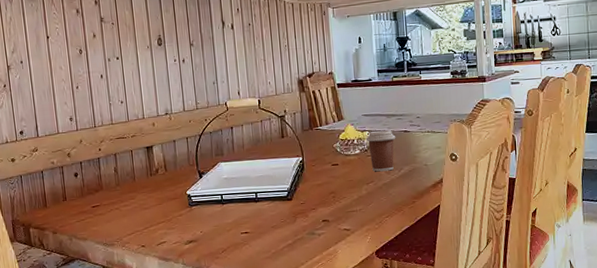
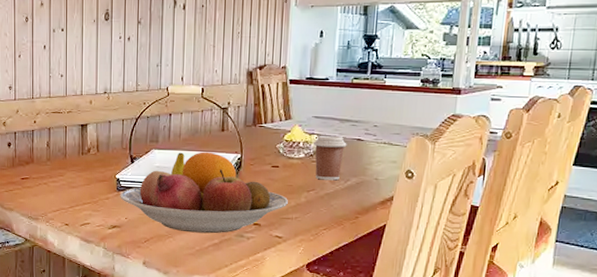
fruit bowl: none [192,158,351,238] -> present [120,152,288,234]

